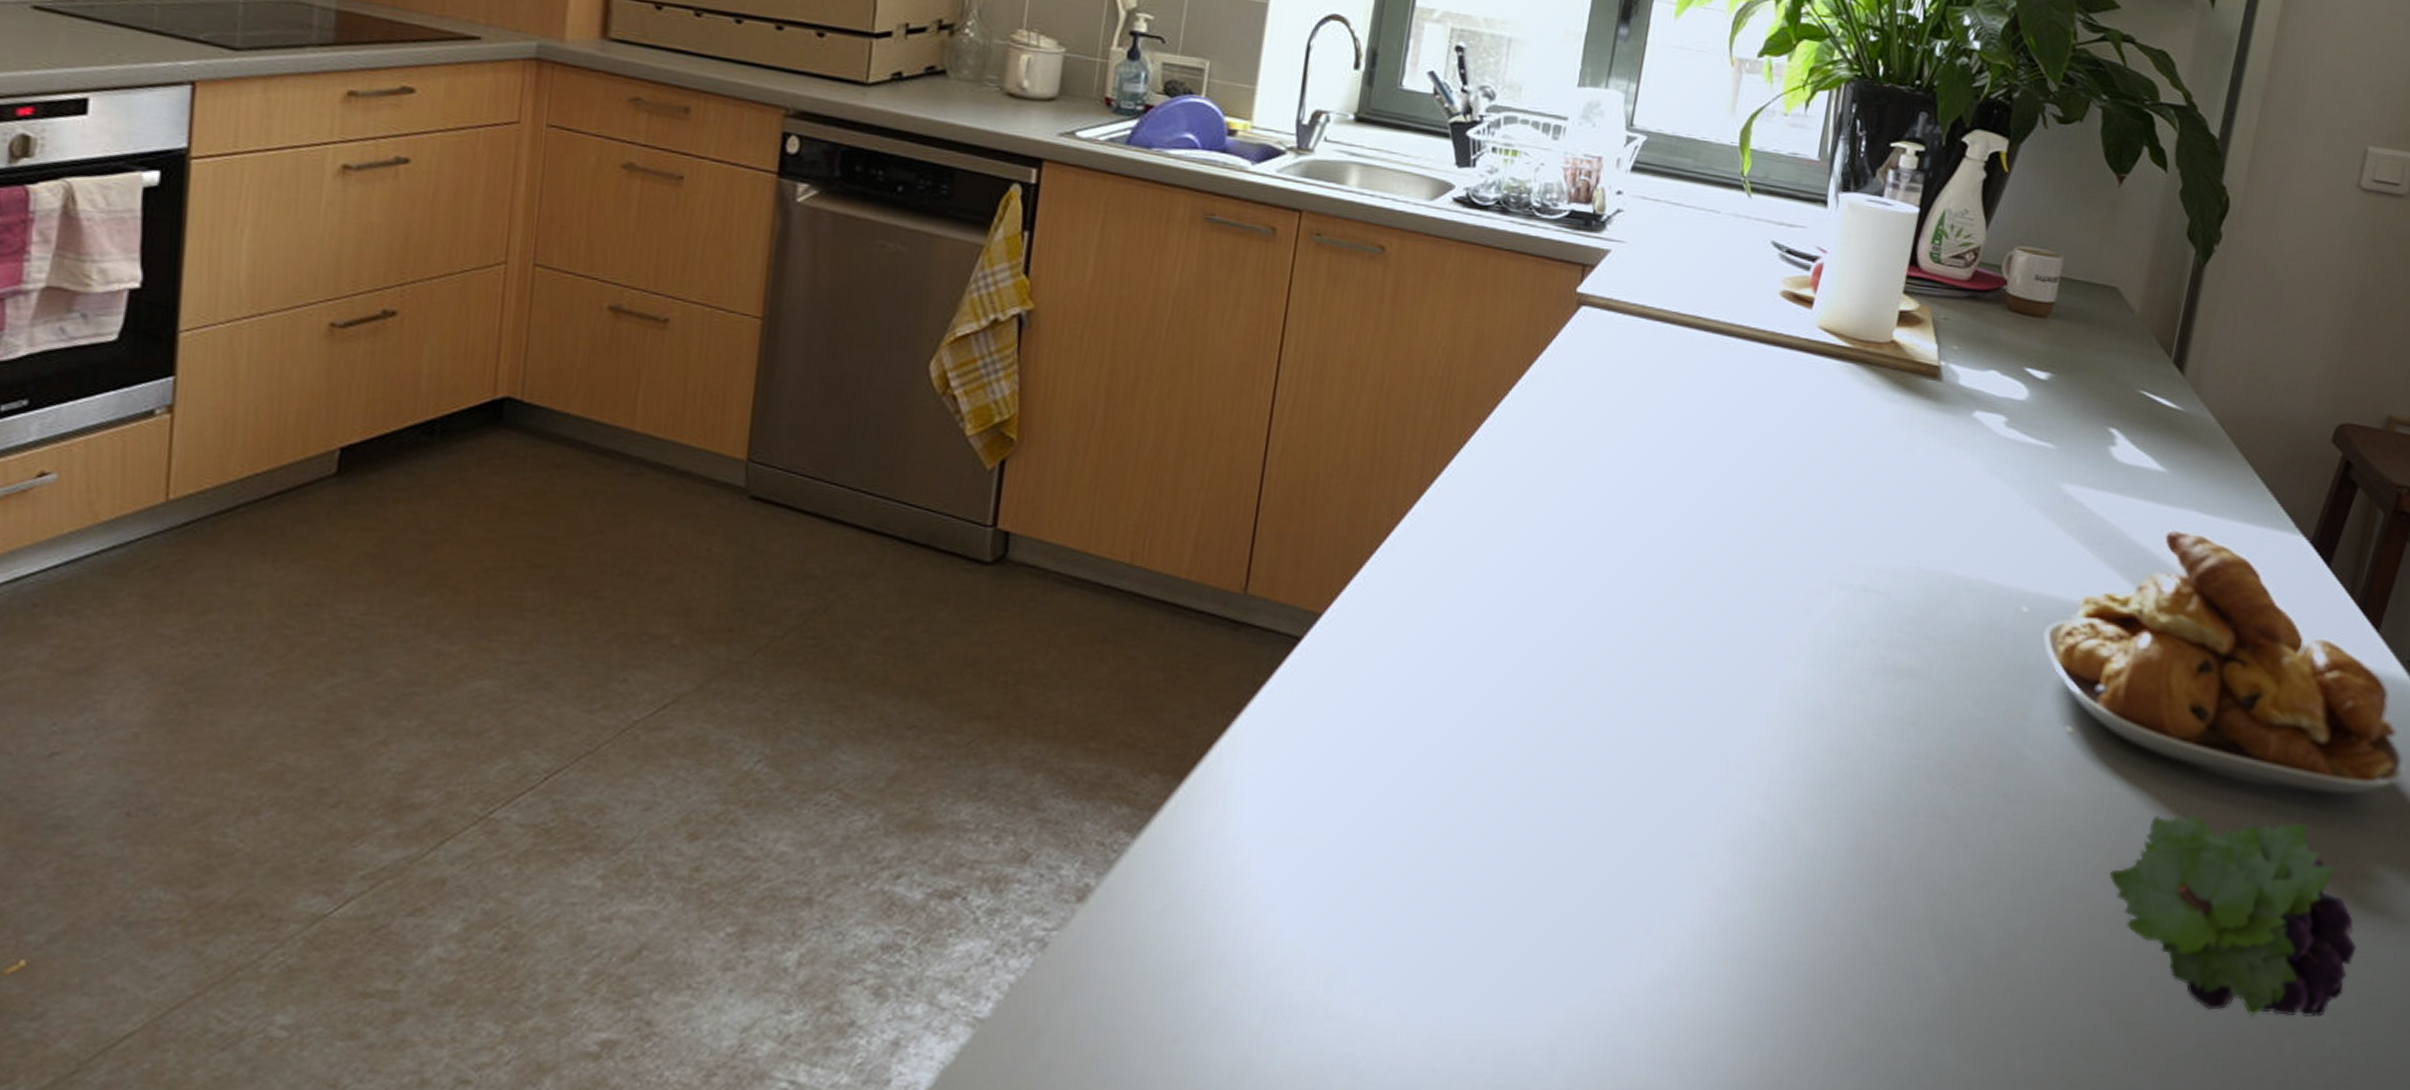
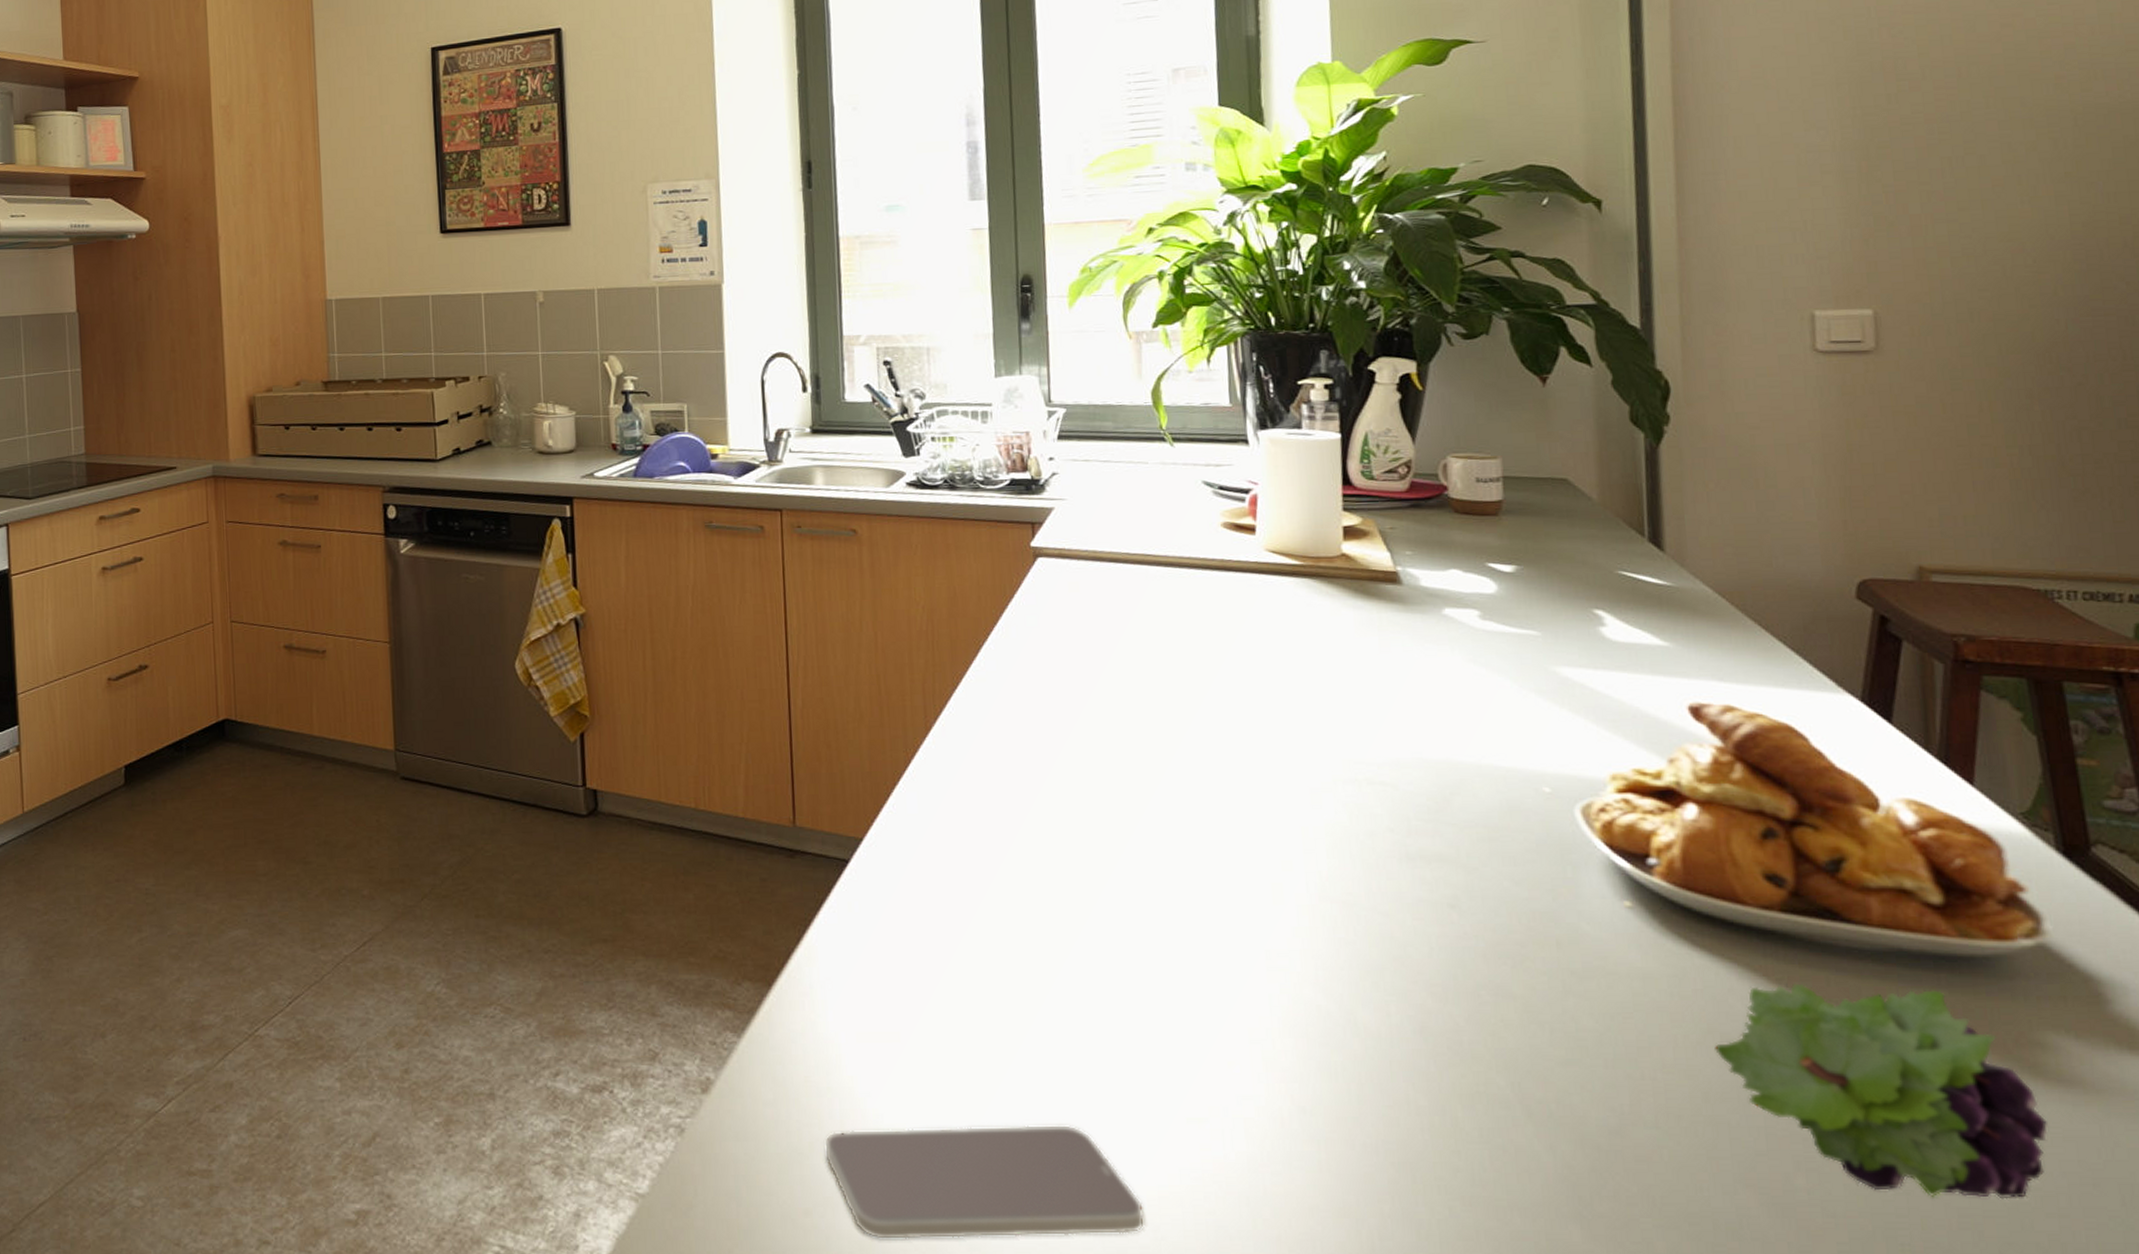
smartphone: none [1208,941,1546,1069] -> present [823,1124,1146,1240]

